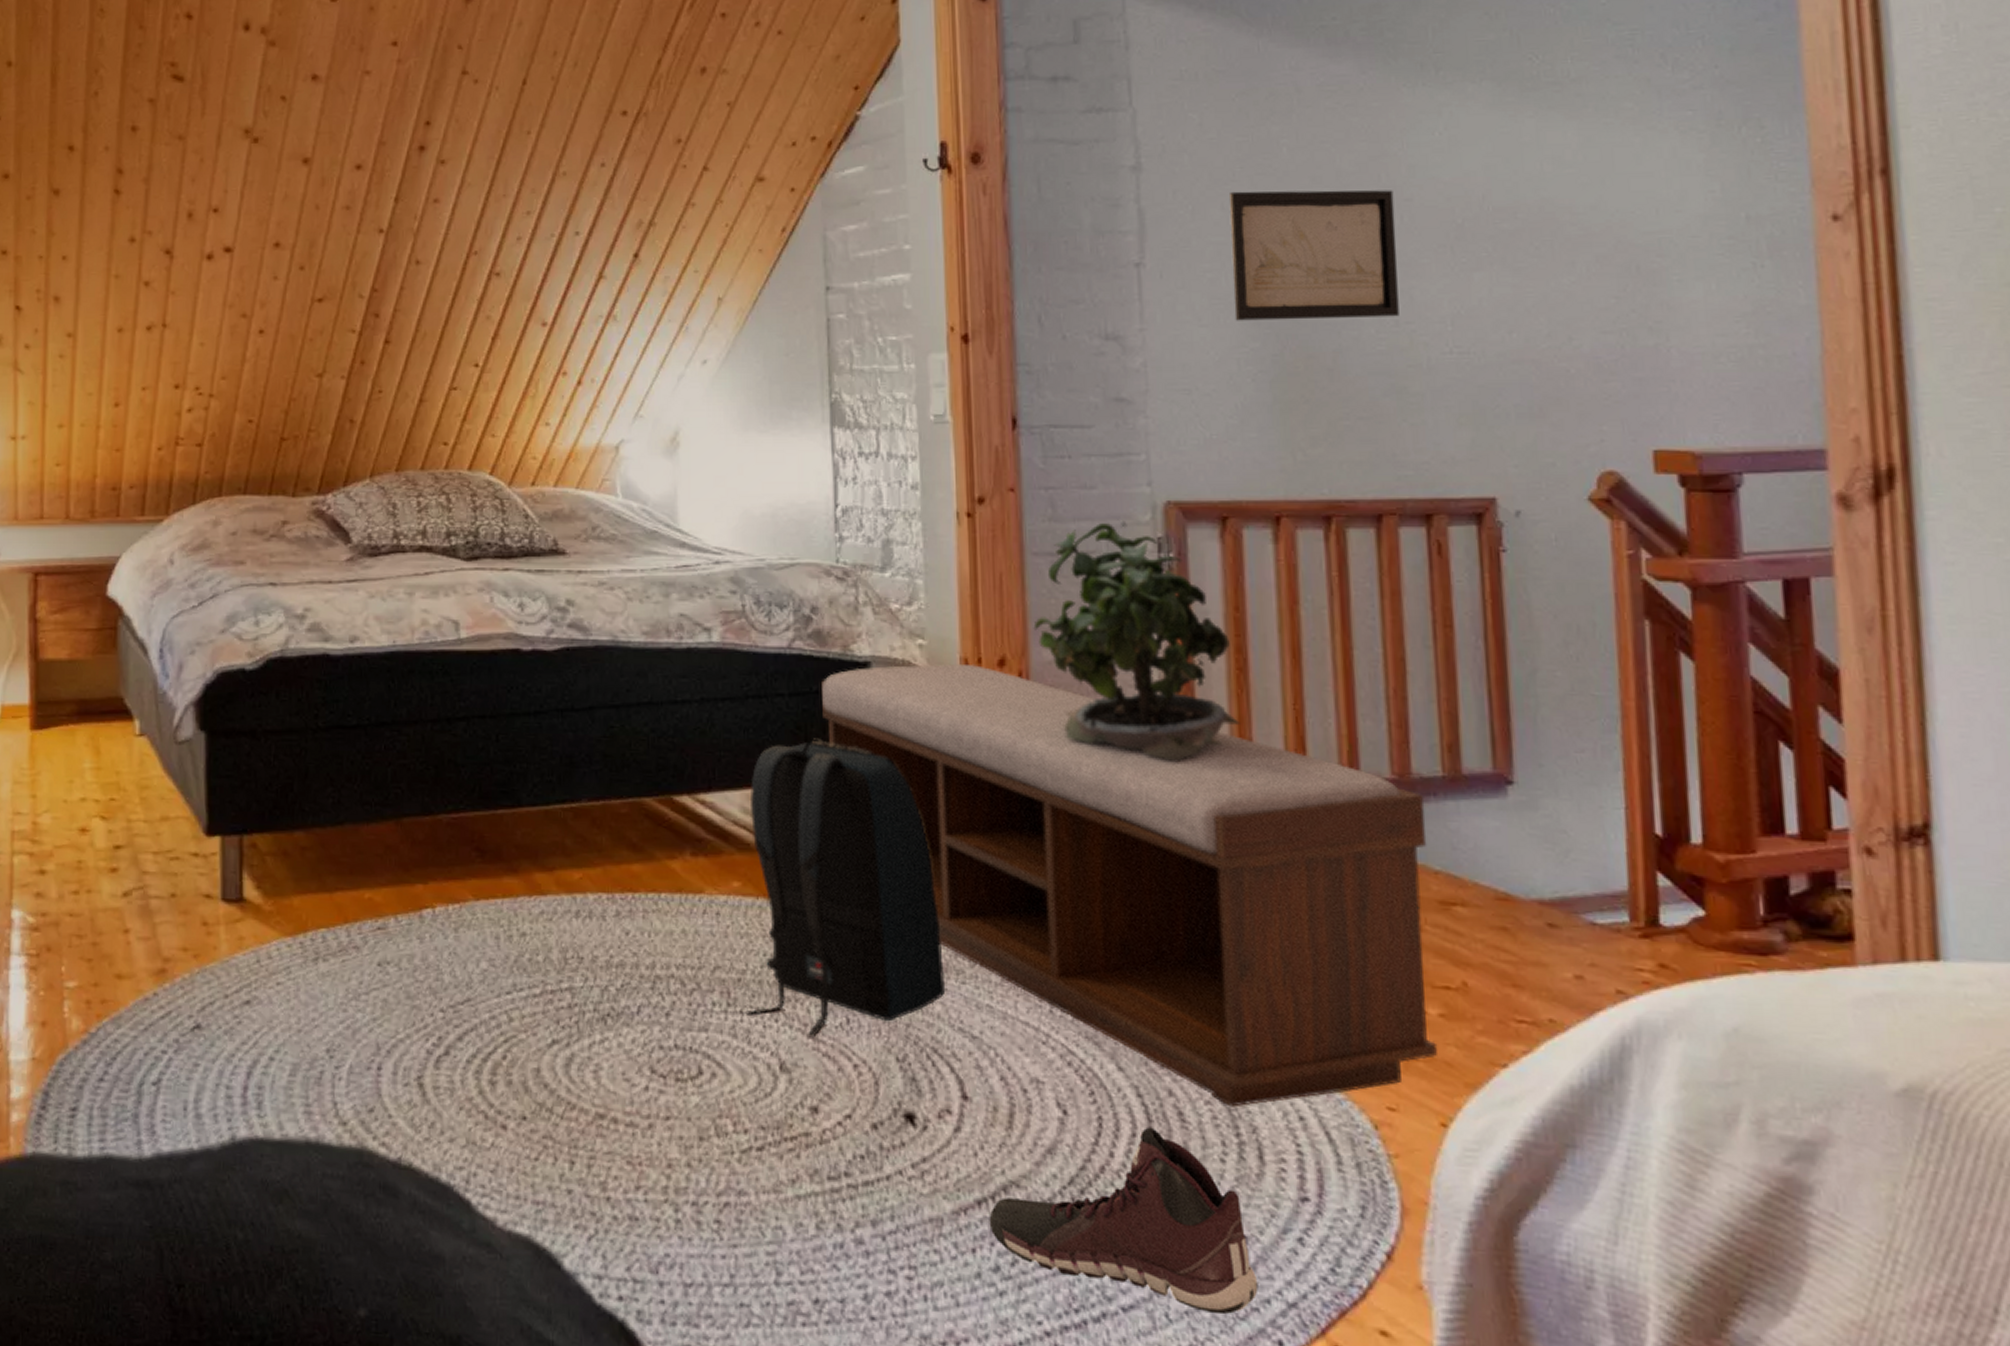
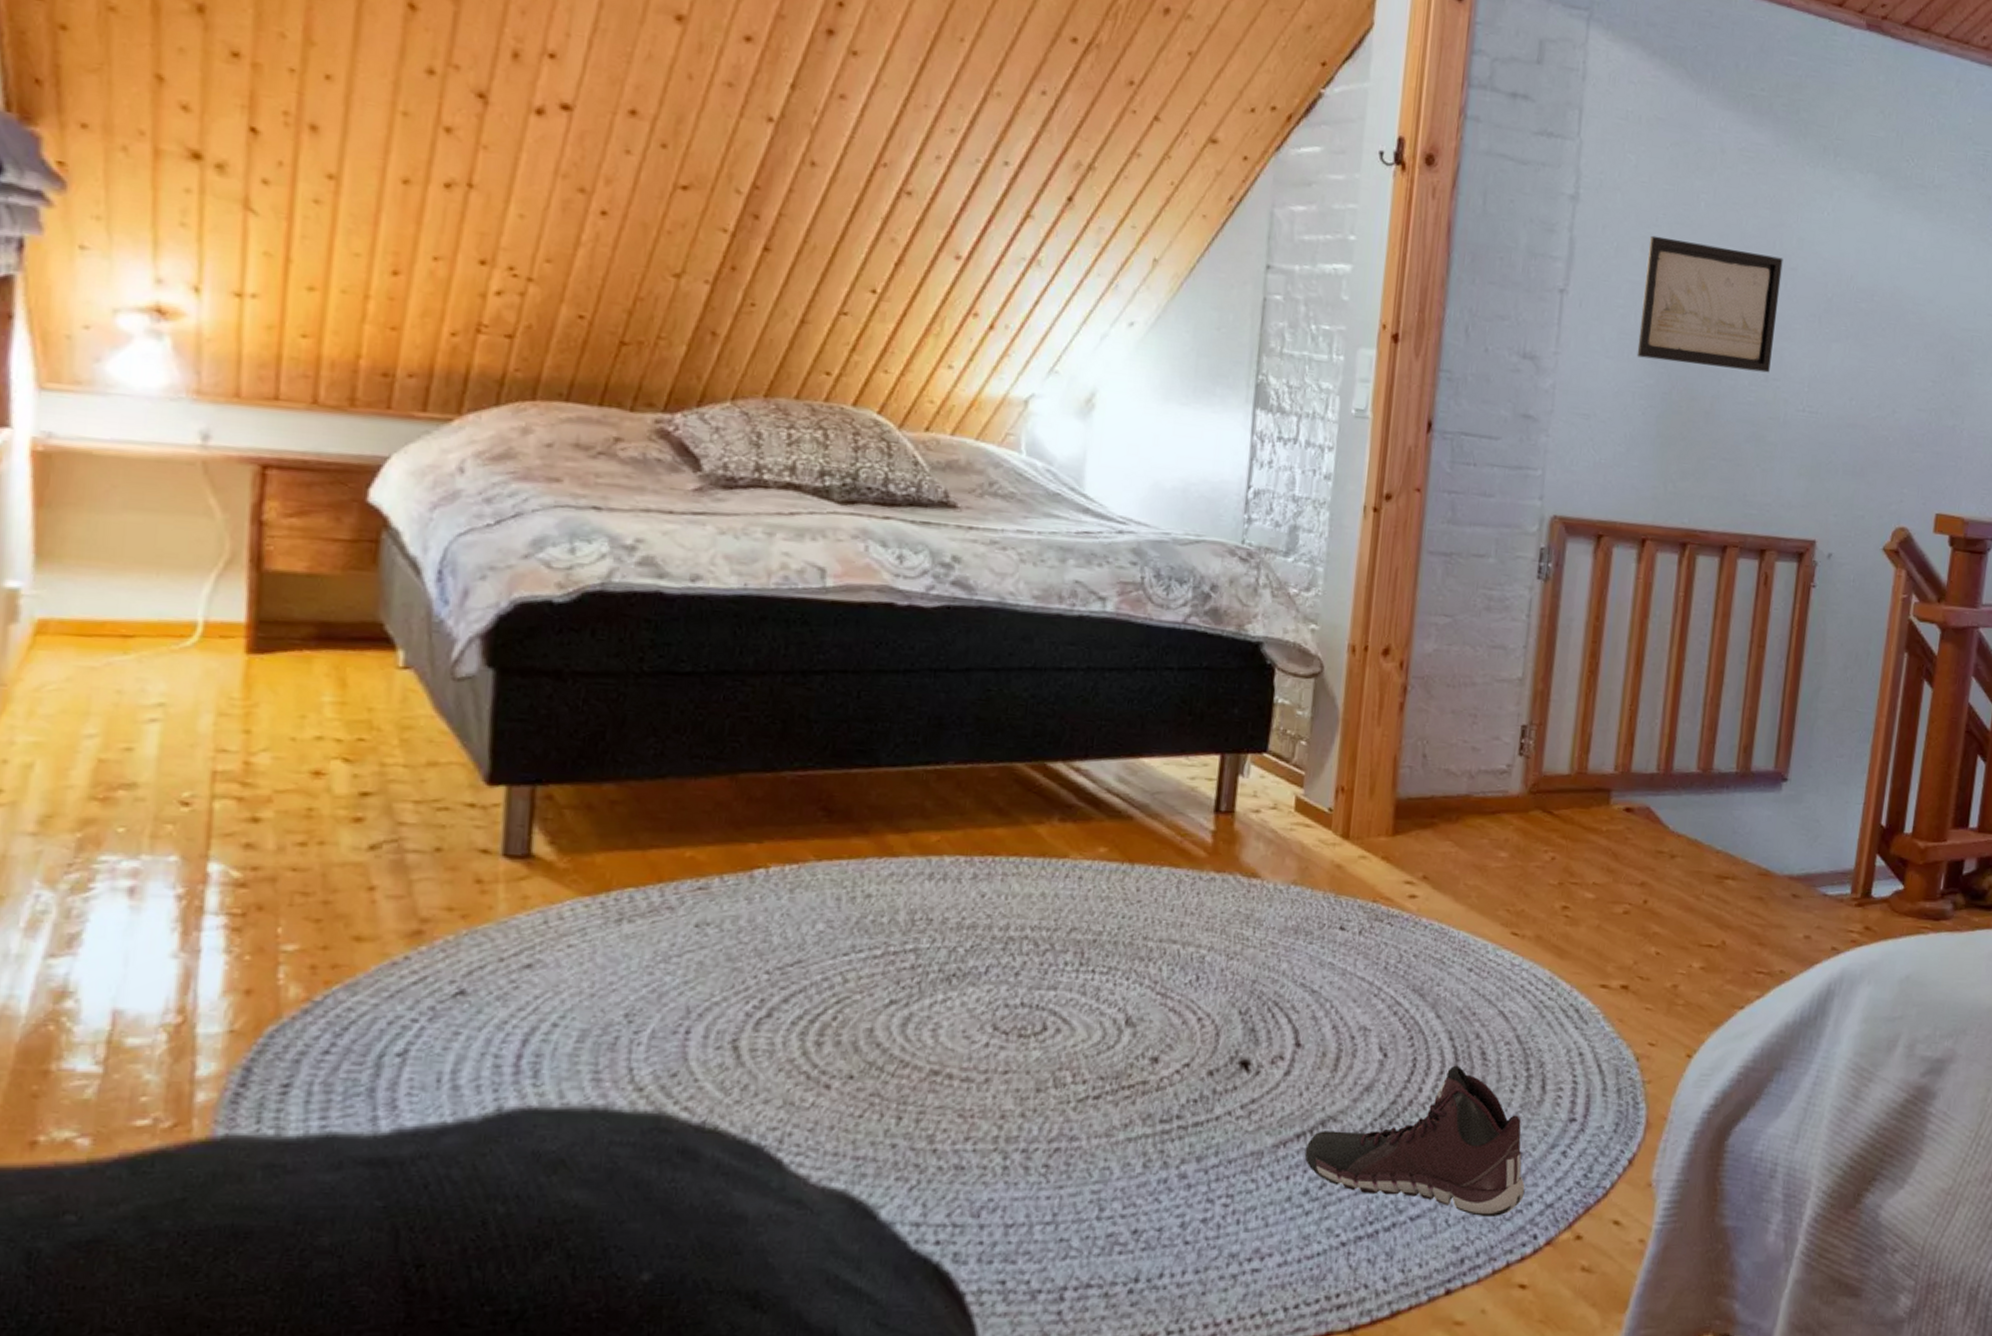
backpack: present [745,738,946,1038] -> none [1097,712,1297,995]
bench: present [822,663,1438,1107] -> none [1209,647,1719,1047]
potted plant: present [1033,520,1240,761] -> none [1419,529,1587,750]

